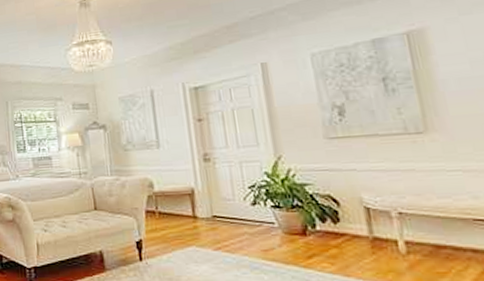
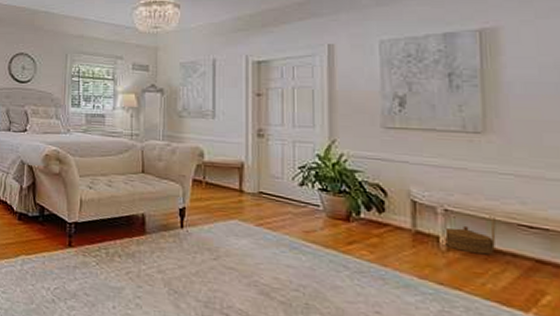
basket: none [400,214,455,254] -> present [441,216,496,255]

